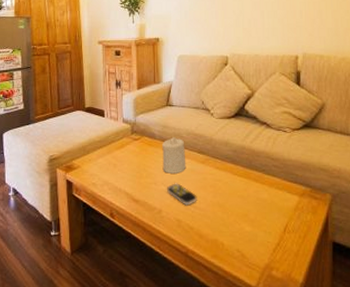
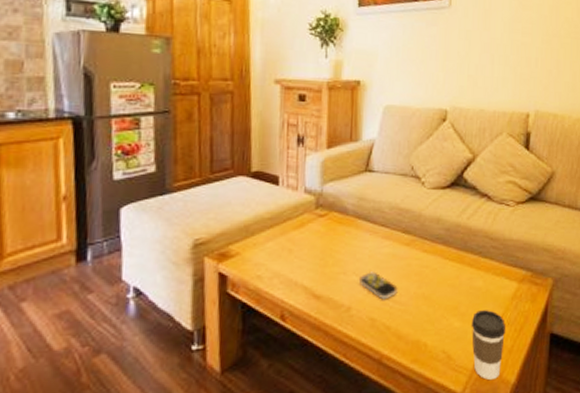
candle: present [162,137,186,174] -> none [355,213,387,260]
coffee cup: none [260,218,292,277] -> present [471,310,506,380]

